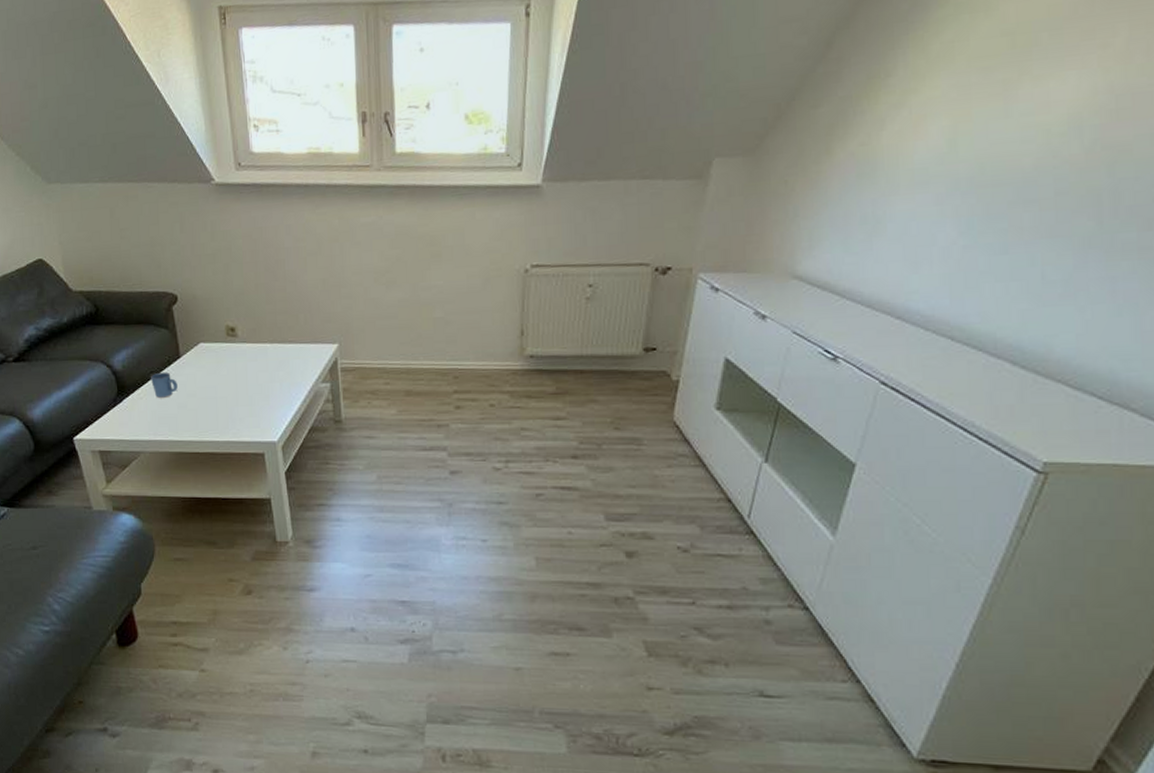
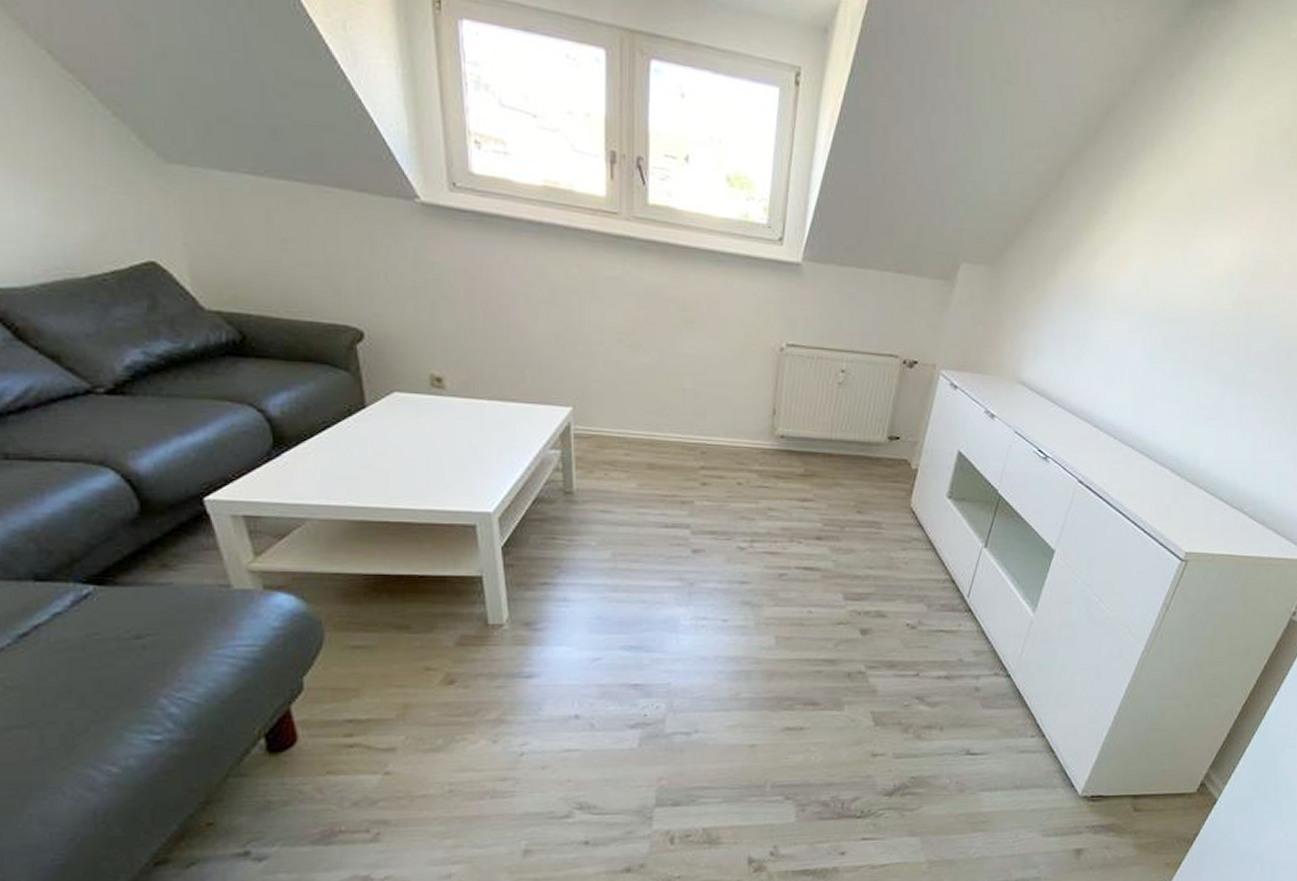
mug: present [150,371,178,399] -> none [321,423,361,456]

